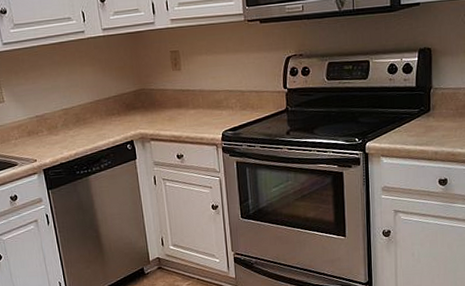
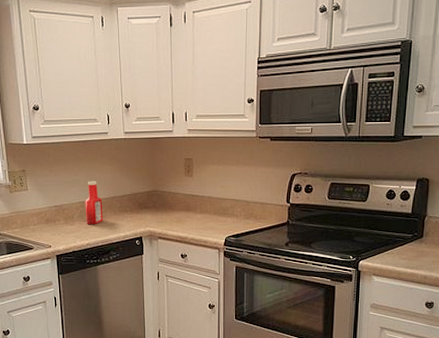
ketchup bottle: none [67,85,90,133] -> present [85,181,103,224]

